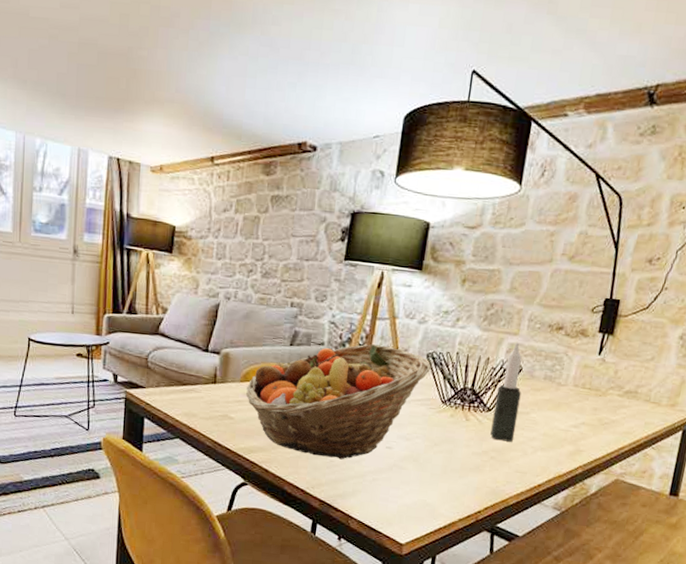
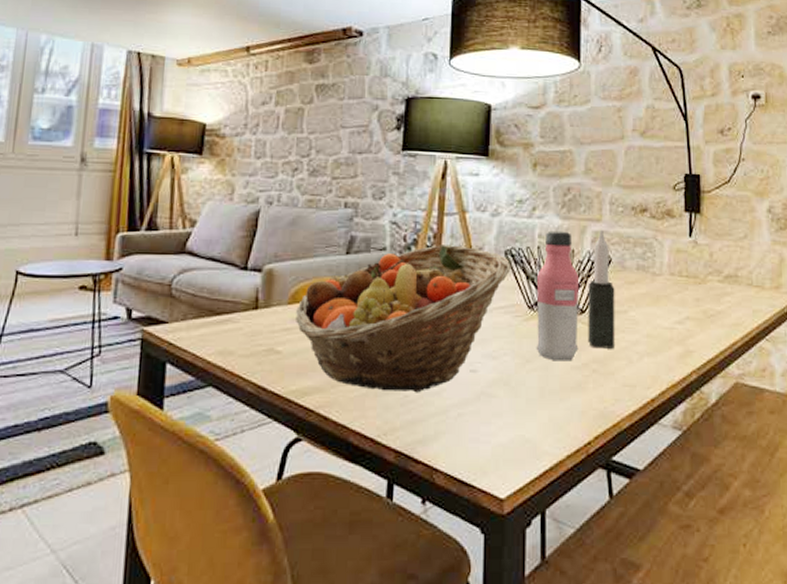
water bottle: none [444,339,491,449] -> present [536,230,580,362]

